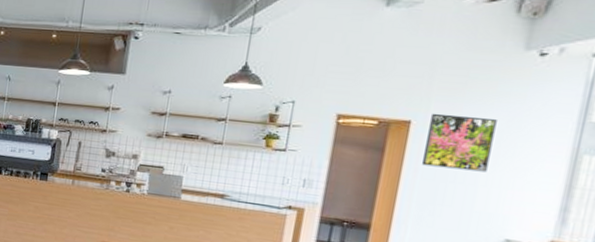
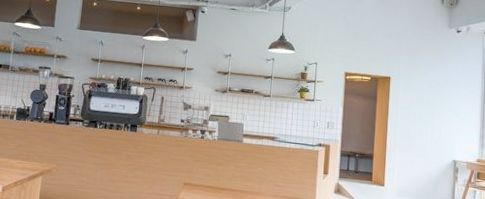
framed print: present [421,113,497,172] -> none [399,71,439,113]

